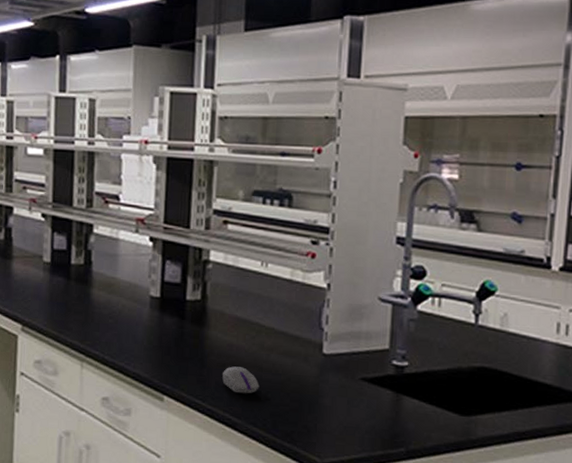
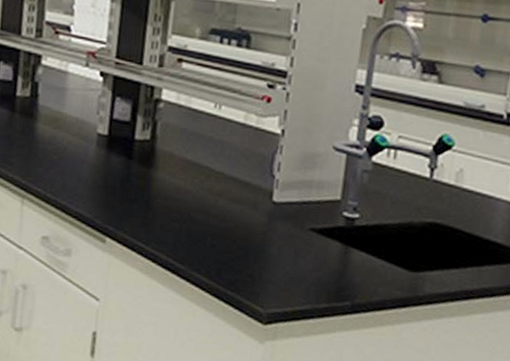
computer mouse: present [222,366,260,394] -> none [168,210,206,240]

